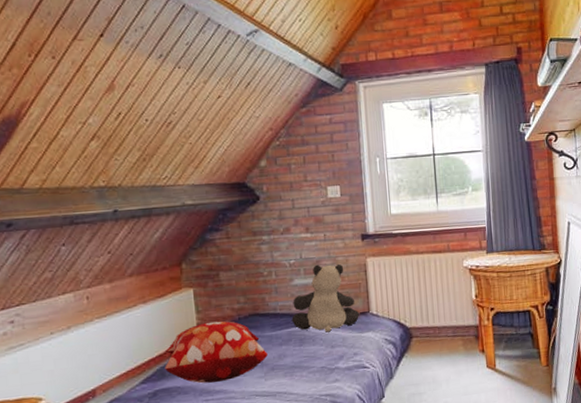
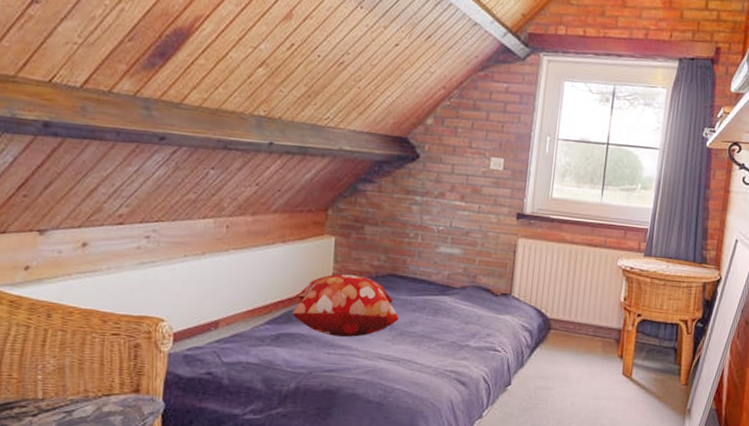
teddy bear: present [291,264,360,333] -> none [429,235,501,308]

